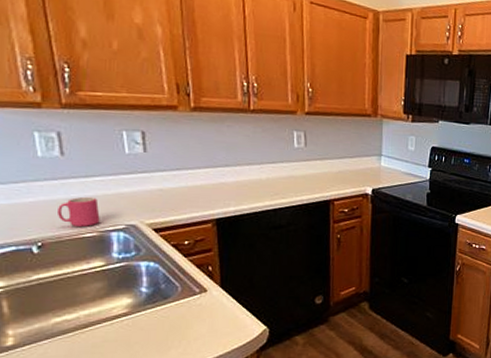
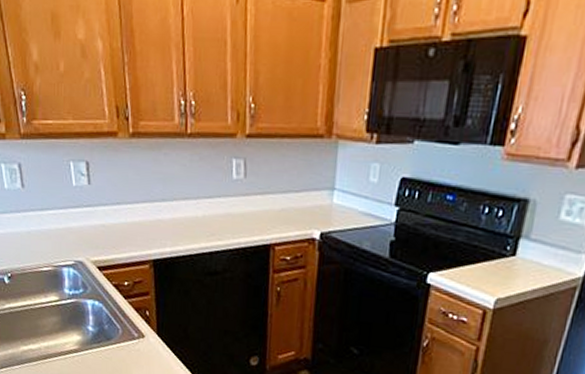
mug: present [56,196,100,226] -> none [20,230,54,261]

